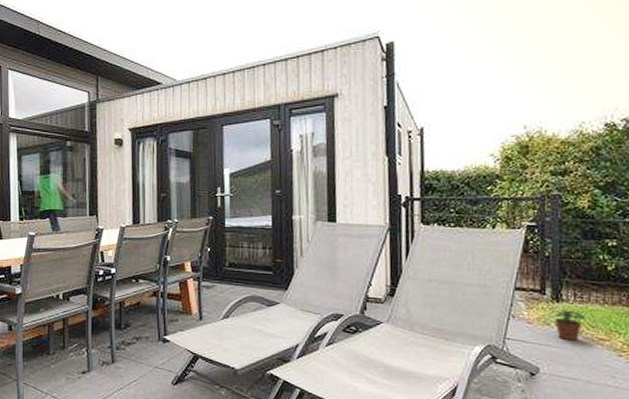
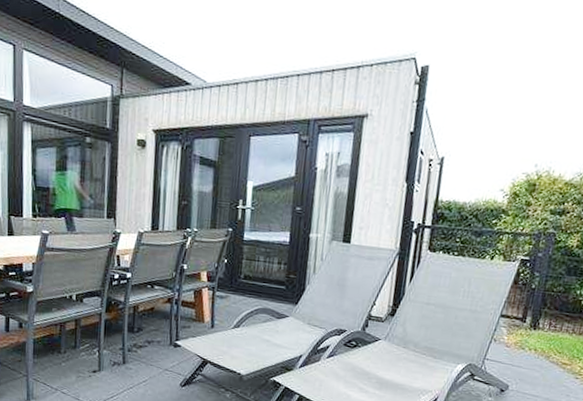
potted plant: present [548,310,585,342] -> none [525,336,555,365]

